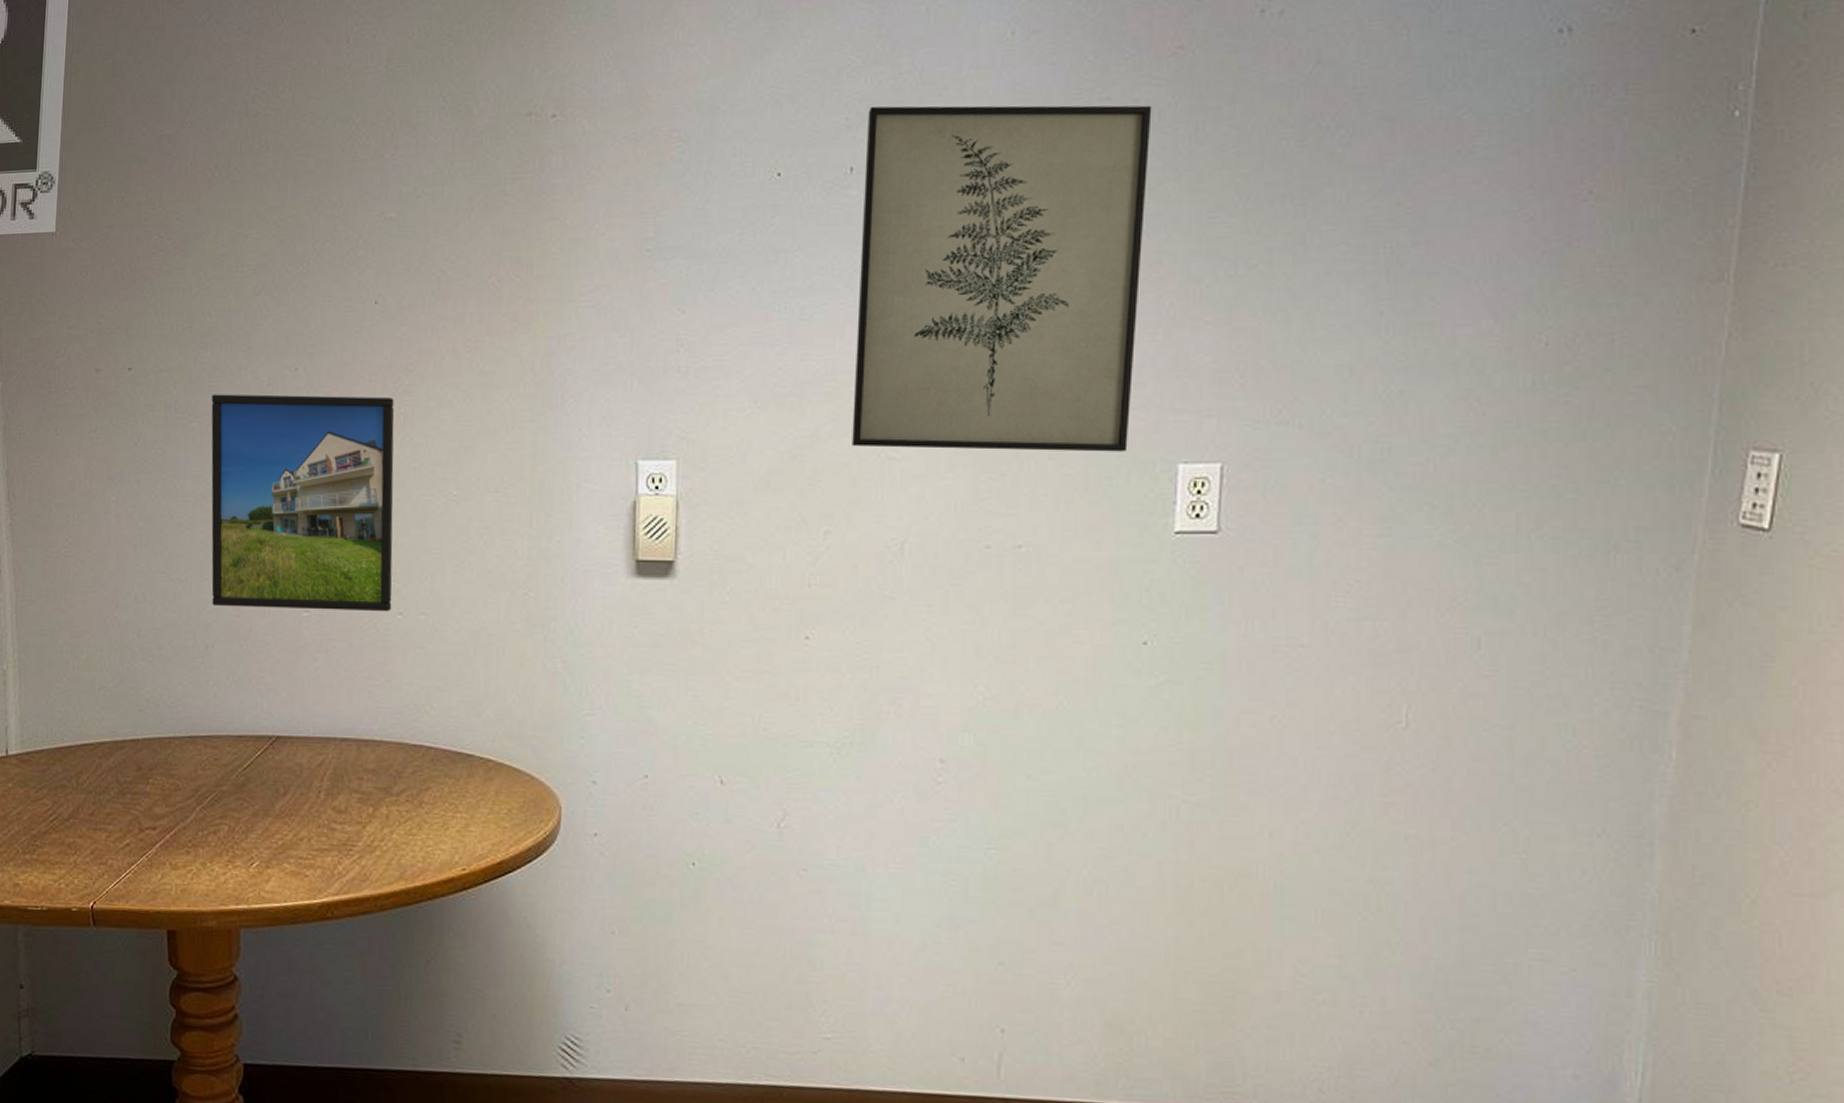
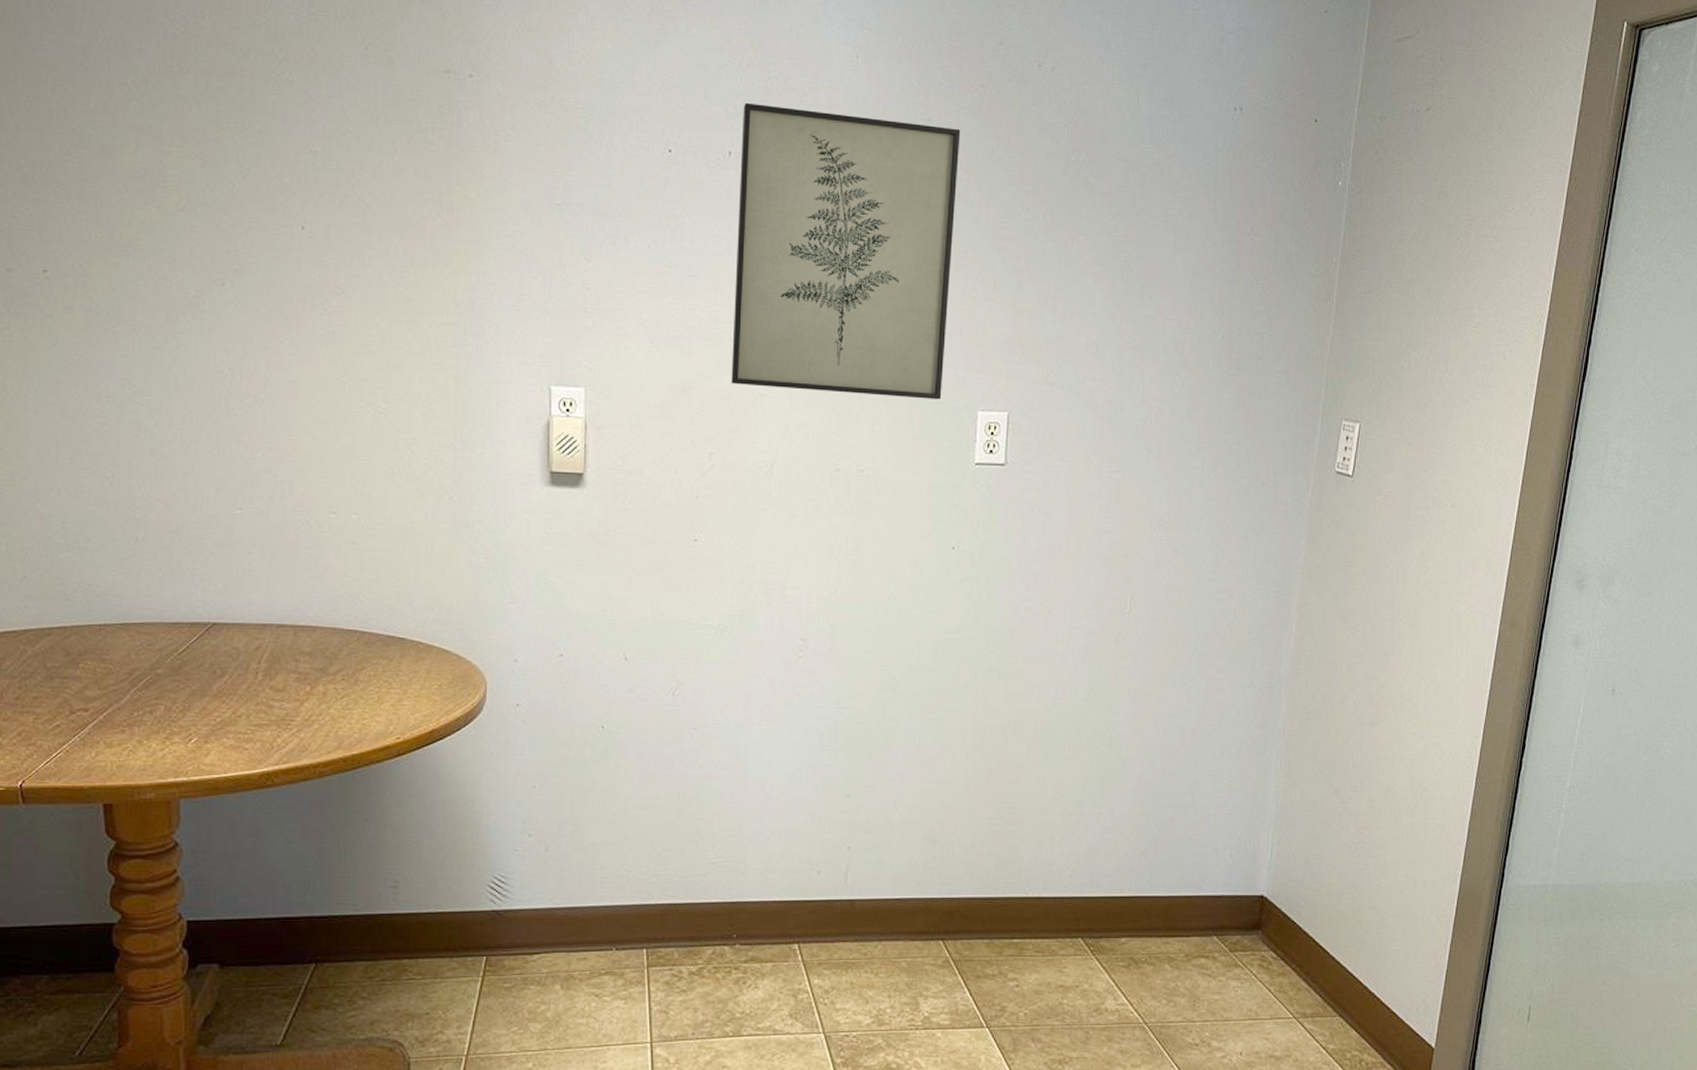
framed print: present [211,394,395,612] -> none [135,301,325,511]

